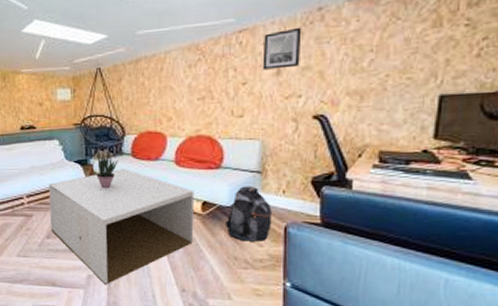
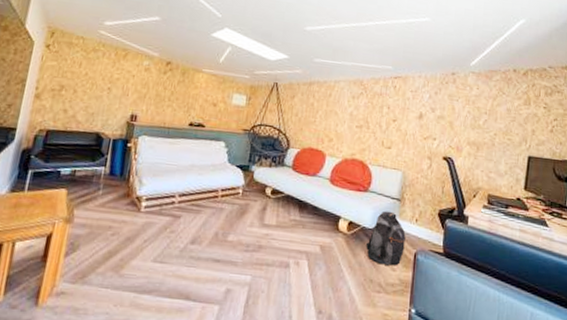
coffee table: present [48,169,195,285] -> none [198,180,343,302]
potted plant: present [96,152,118,189] -> none [255,161,279,198]
wall art: present [262,27,302,70] -> none [409,84,440,115]

